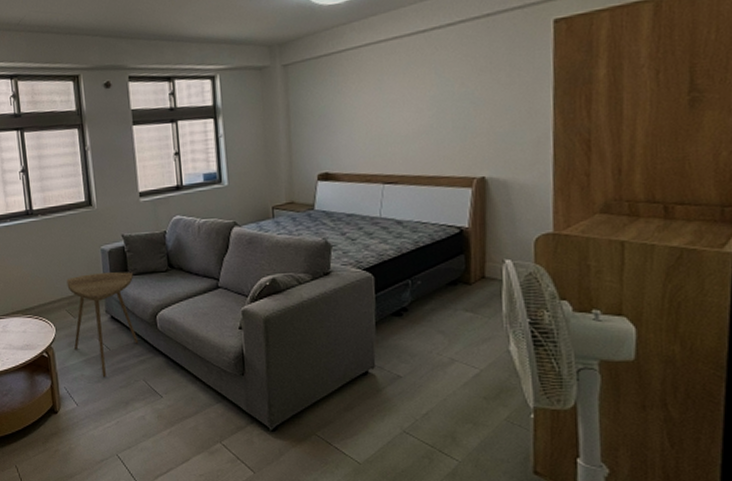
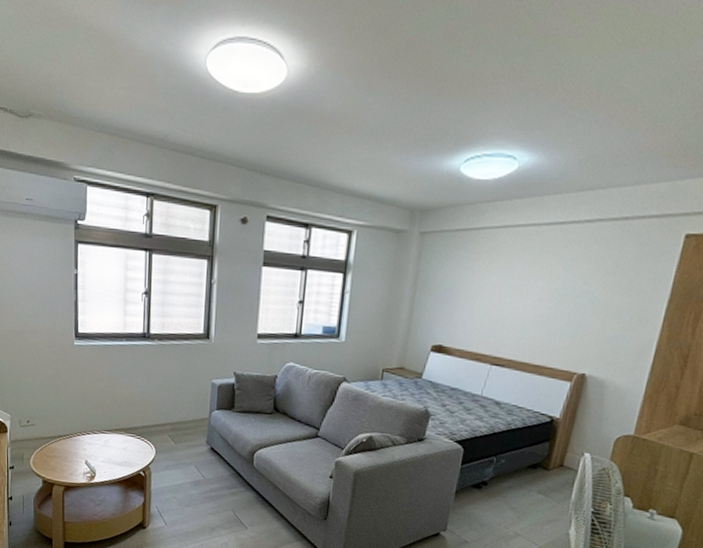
side table: present [66,272,139,377] -> none [171,404,238,502]

